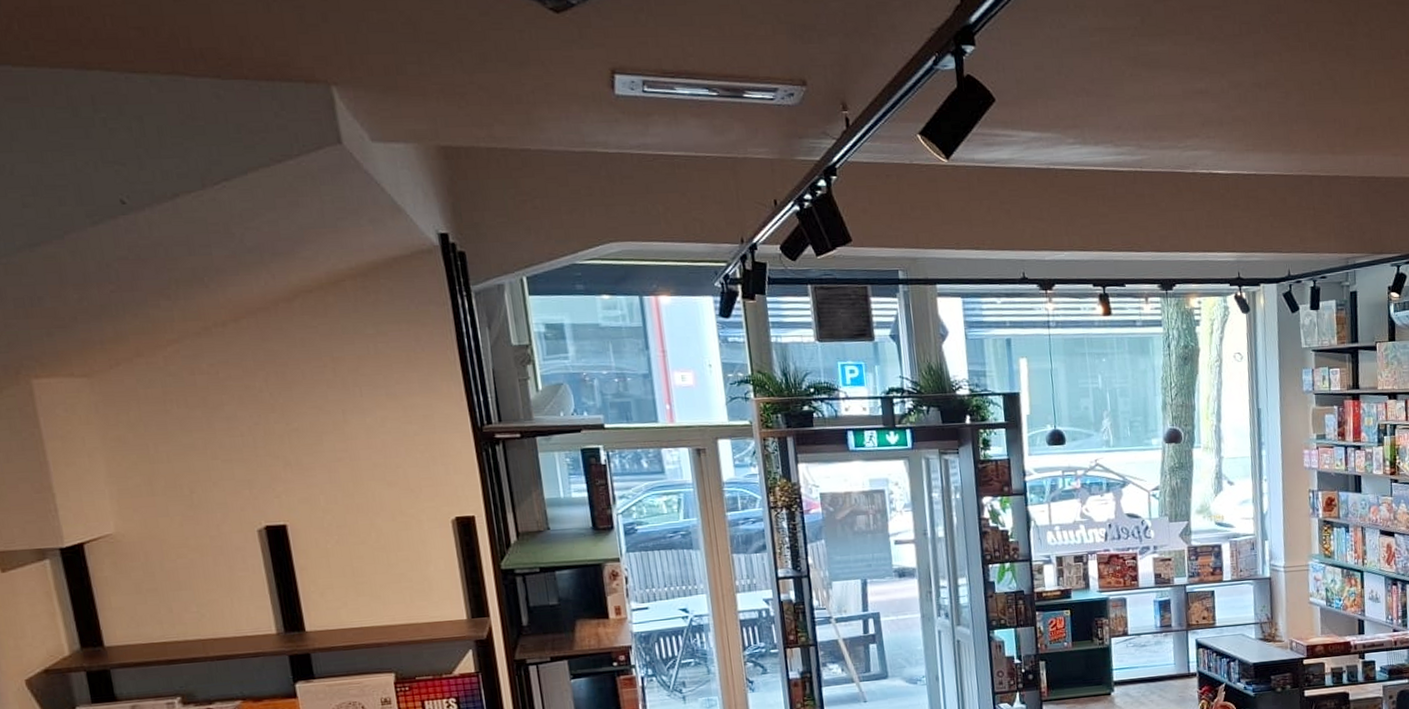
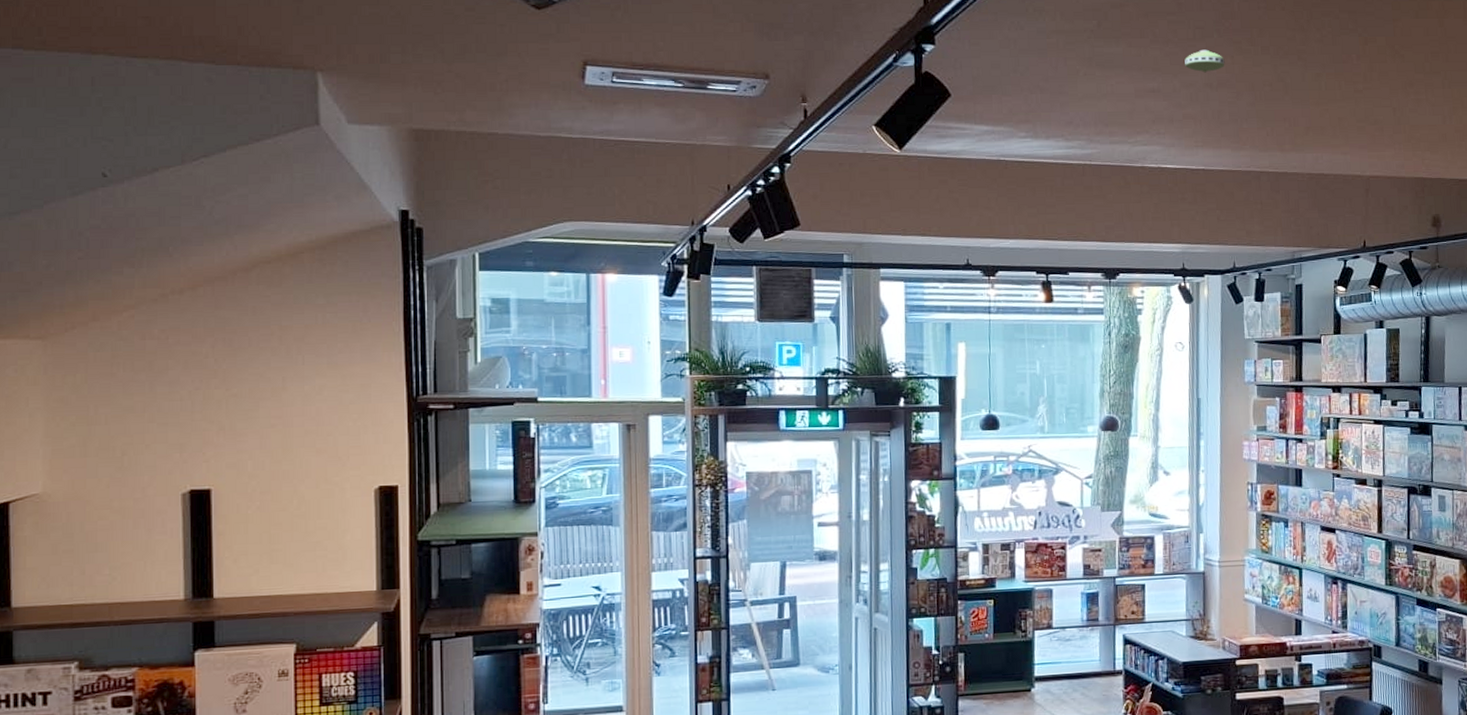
smoke detector: none [1232,46,1273,72] -> present [1185,49,1225,73]

